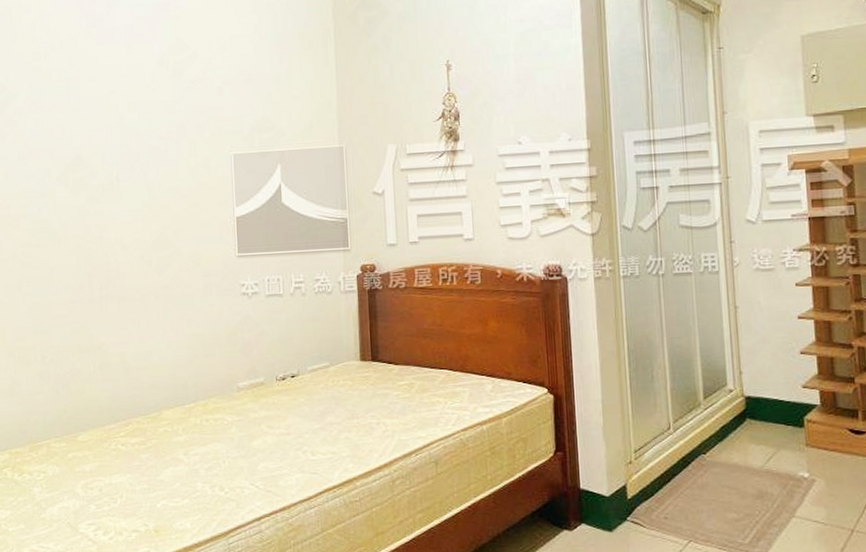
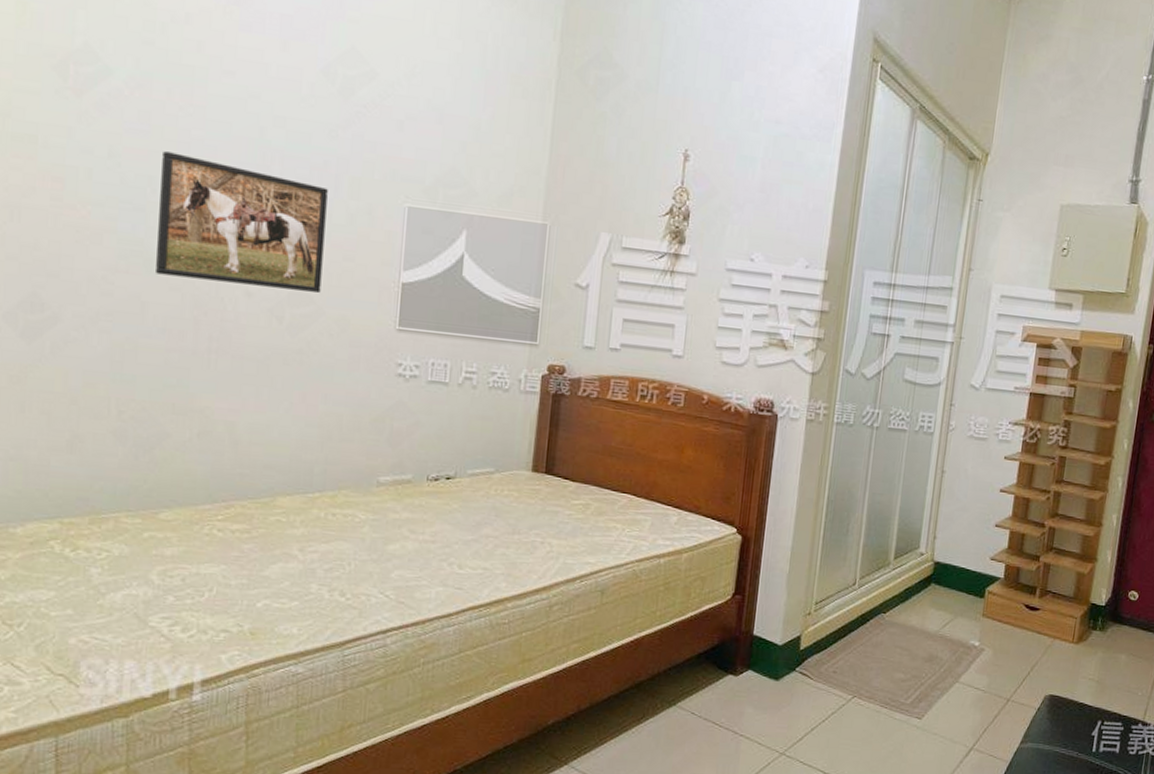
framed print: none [54,147,176,243] -> present [156,151,328,293]

